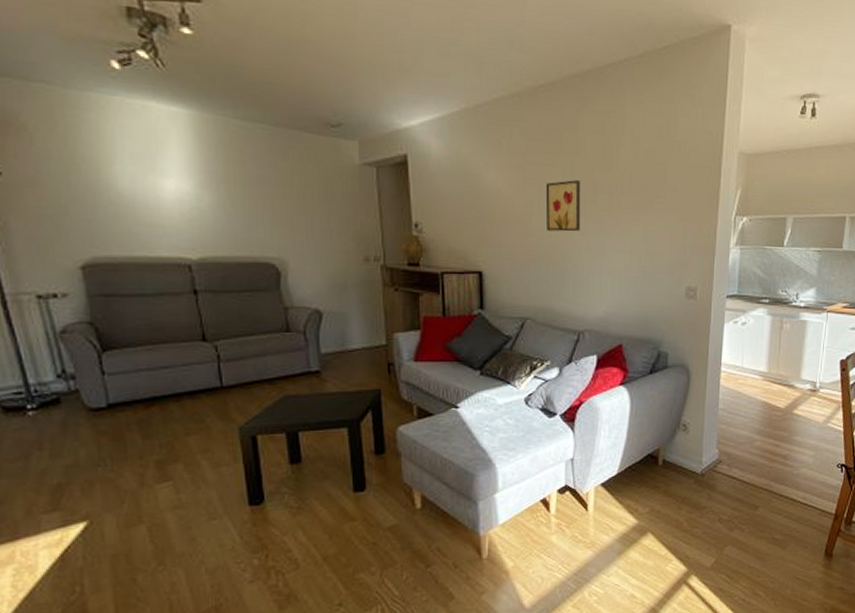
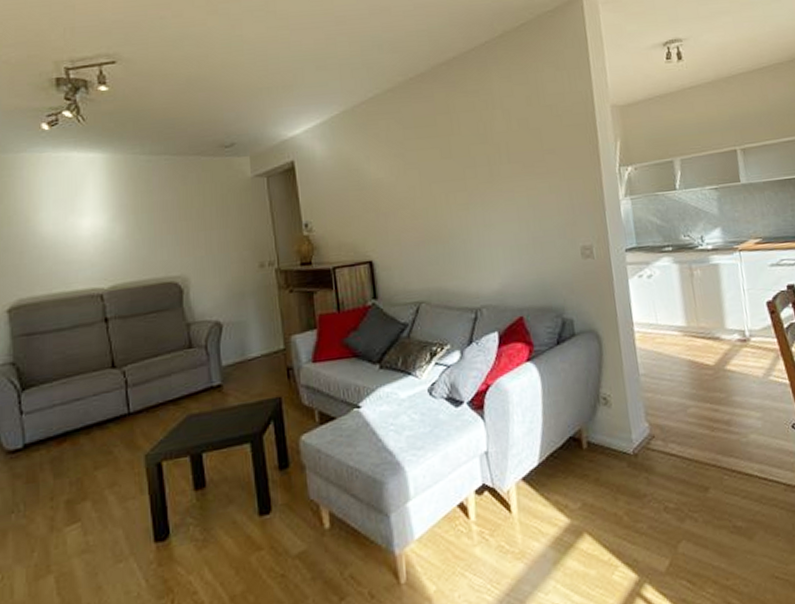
wall art: present [545,180,581,232] -> none [425,158,465,211]

